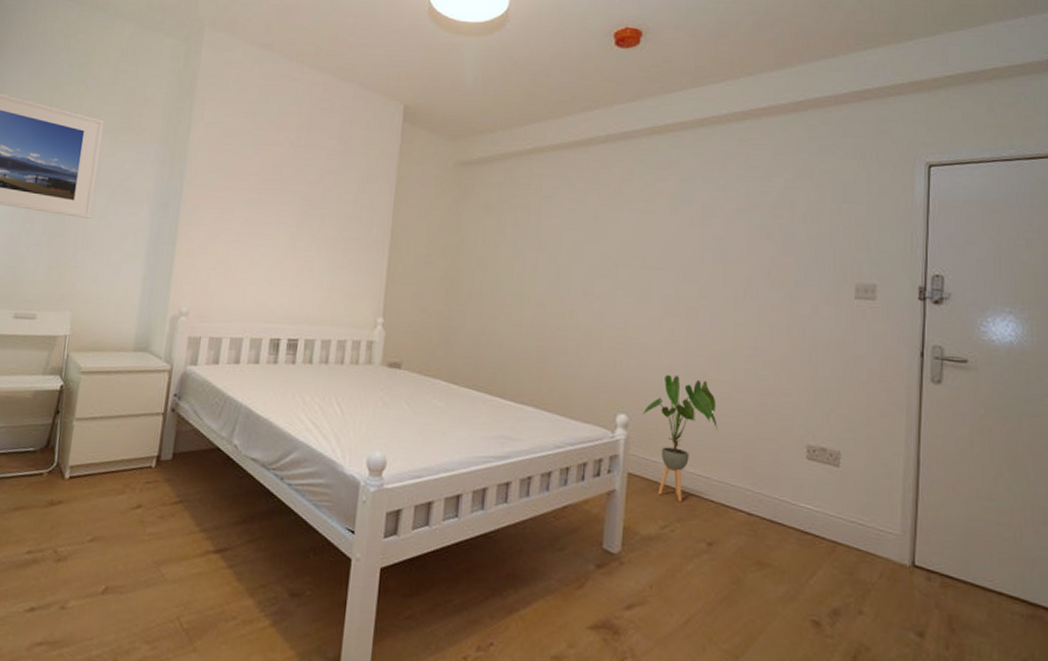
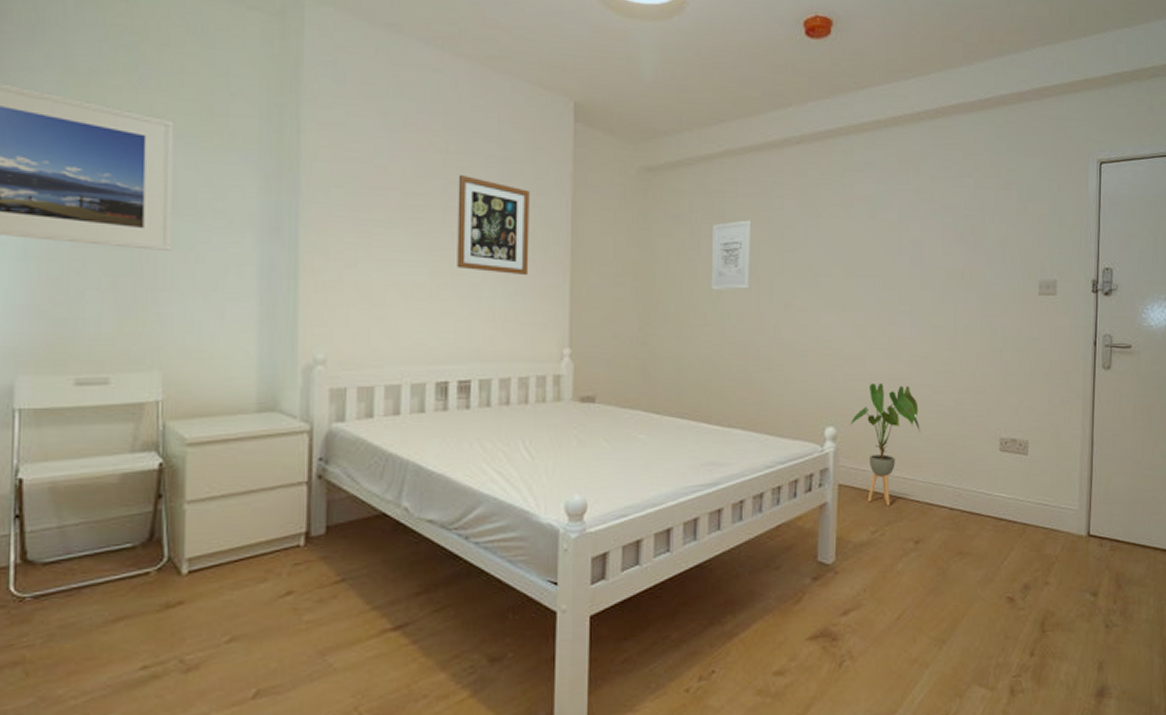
wall art: none [296,165,361,252] -> present [457,175,530,276]
wall art: none [513,211,555,275] -> present [711,220,752,290]

